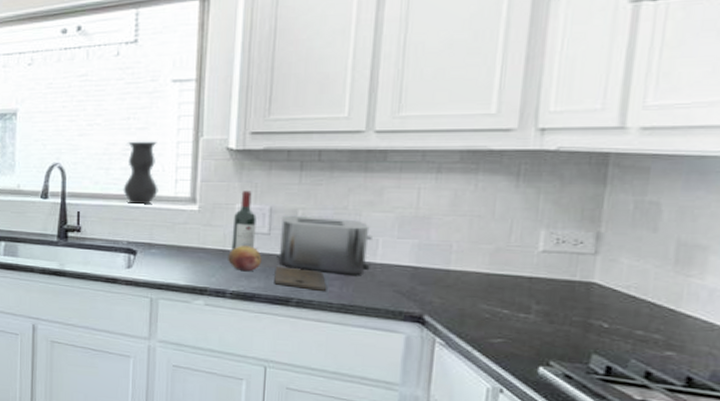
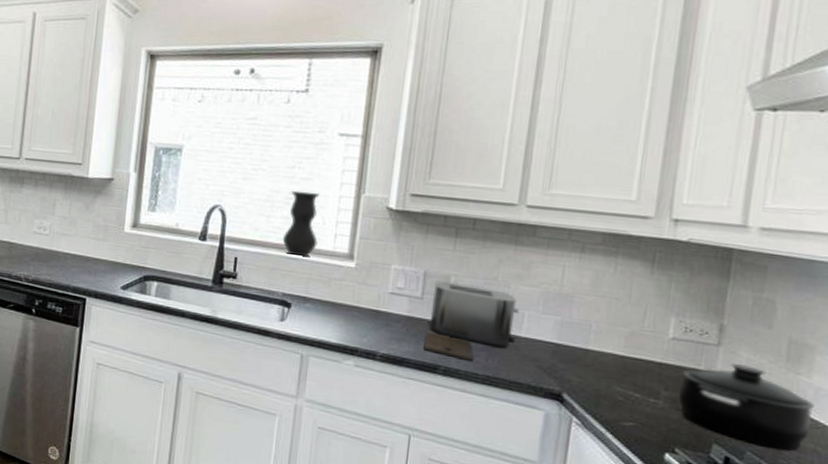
fruit: present [228,246,262,272] -> none [380,307,413,335]
wine bottle: present [231,191,257,251] -> none [384,252,411,312]
saucepan: none [552,270,709,356] -> present [679,362,814,451]

